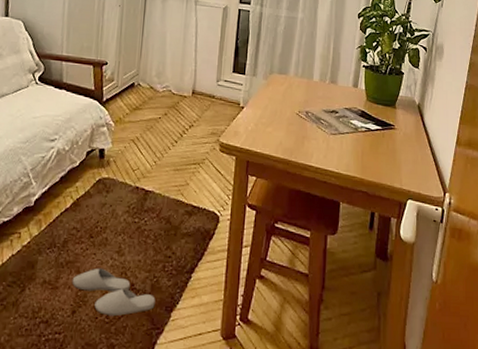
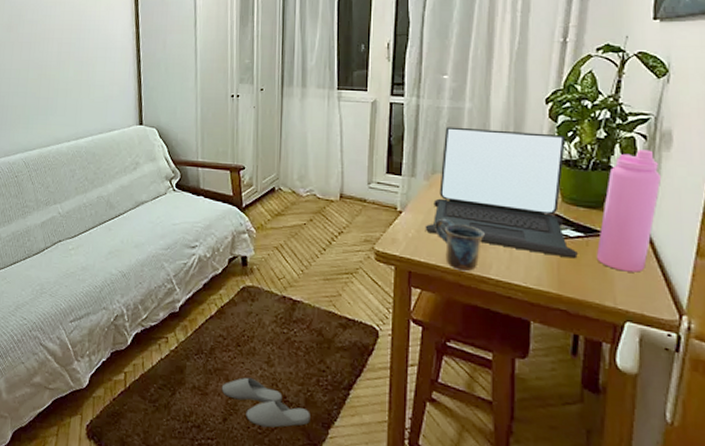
laptop: none [262,33,376,148] -> present [425,127,578,259]
mug: none [269,113,309,160] -> present [434,218,485,271]
water bottle: none [389,59,436,159] -> present [596,150,662,273]

